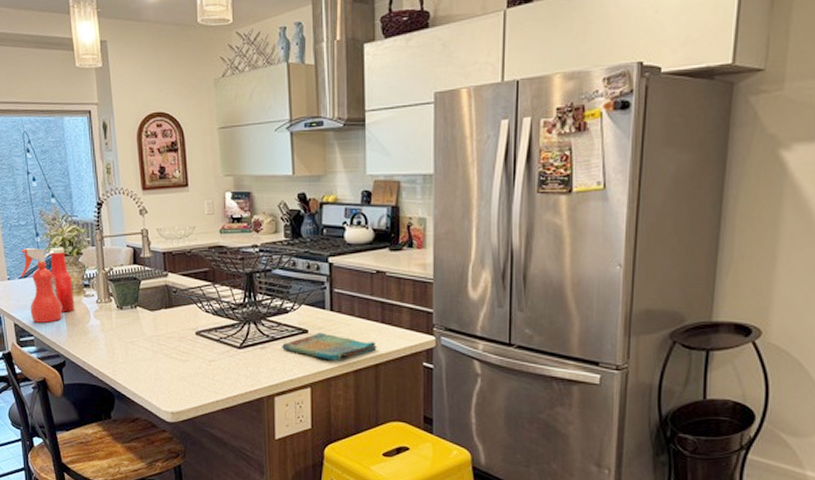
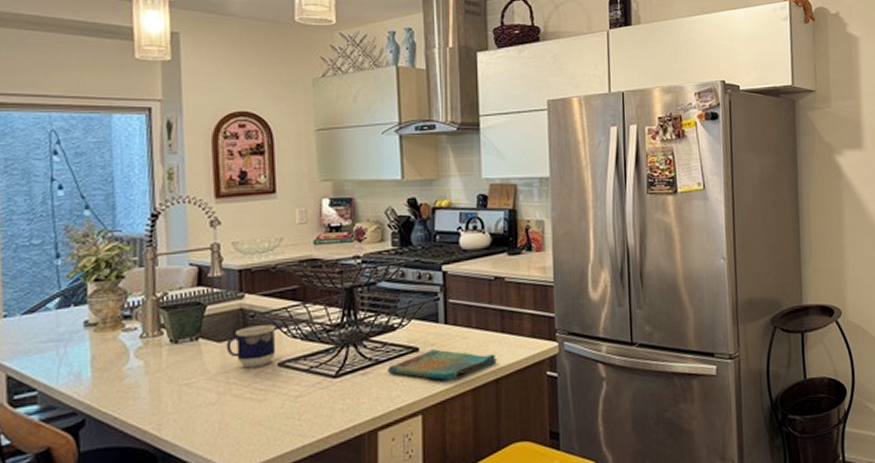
spray bottle: present [20,248,63,323] -> none [24,273,88,372]
ketchup bottle: present [50,247,75,312] -> none [72,270,107,355]
cup: none [157,300,194,334] -> present [226,325,277,369]

